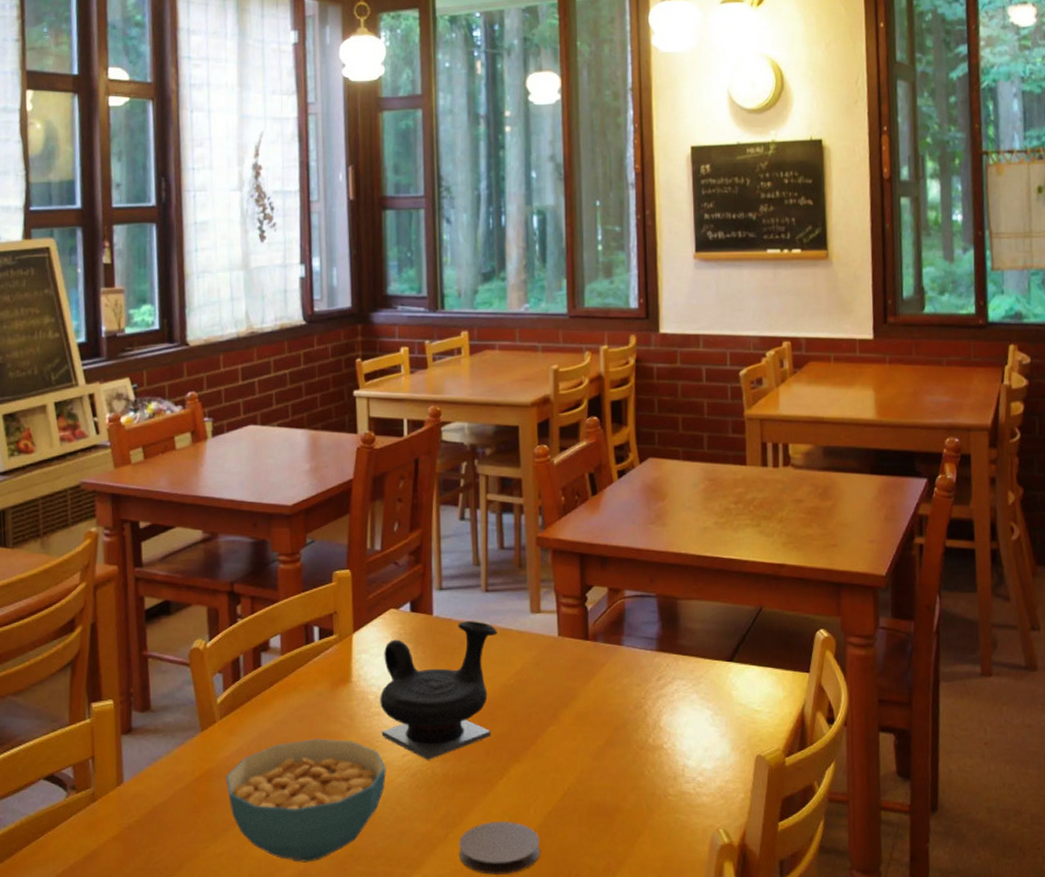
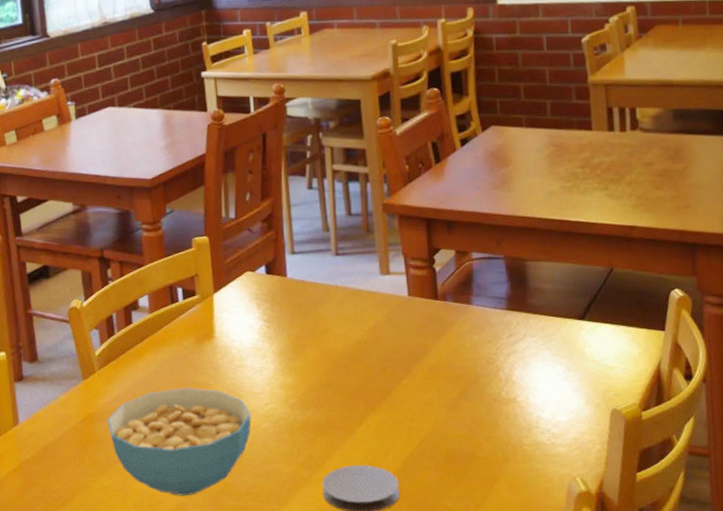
teapot: present [380,621,497,760] -> none [242,282,349,408]

